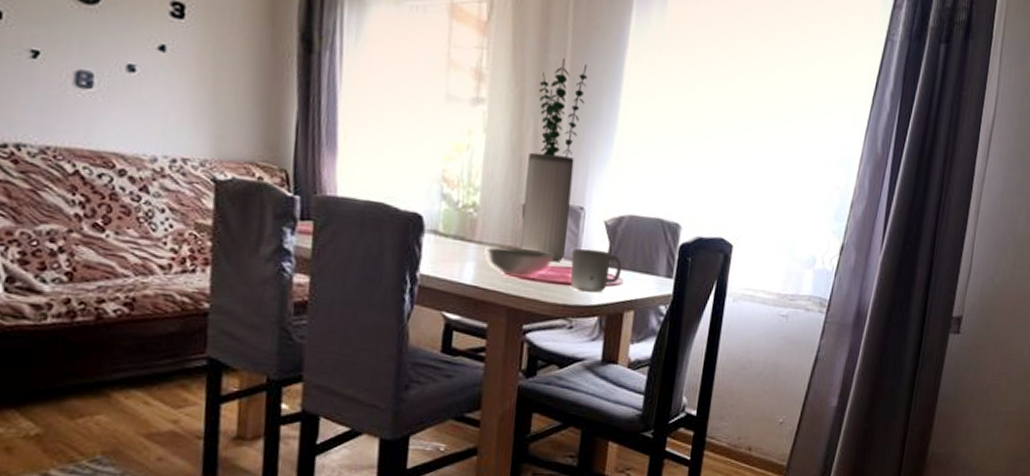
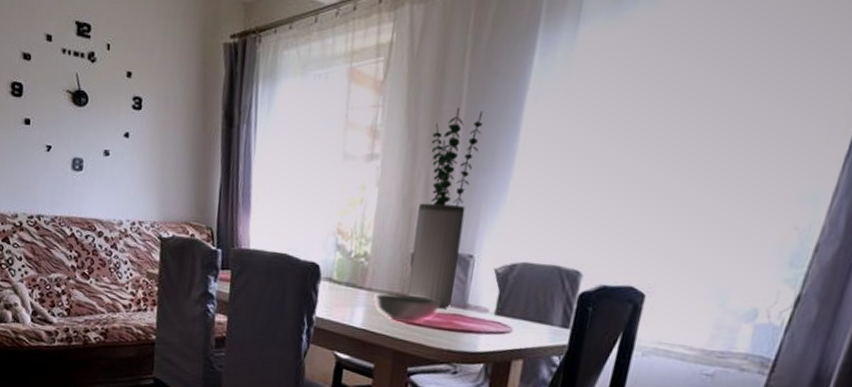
mug: present [570,248,622,293] -> none [456,295,512,340]

